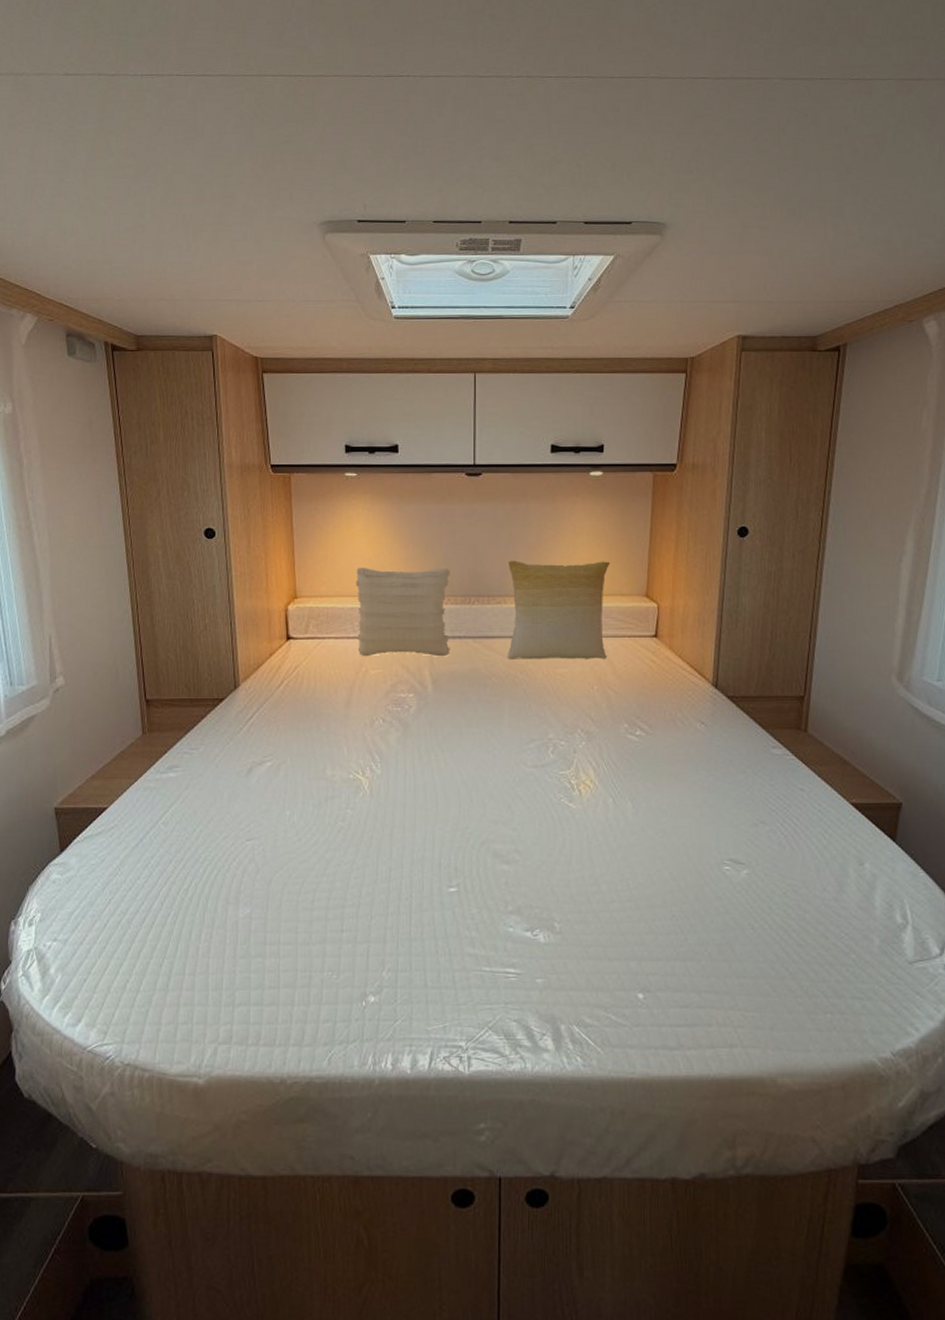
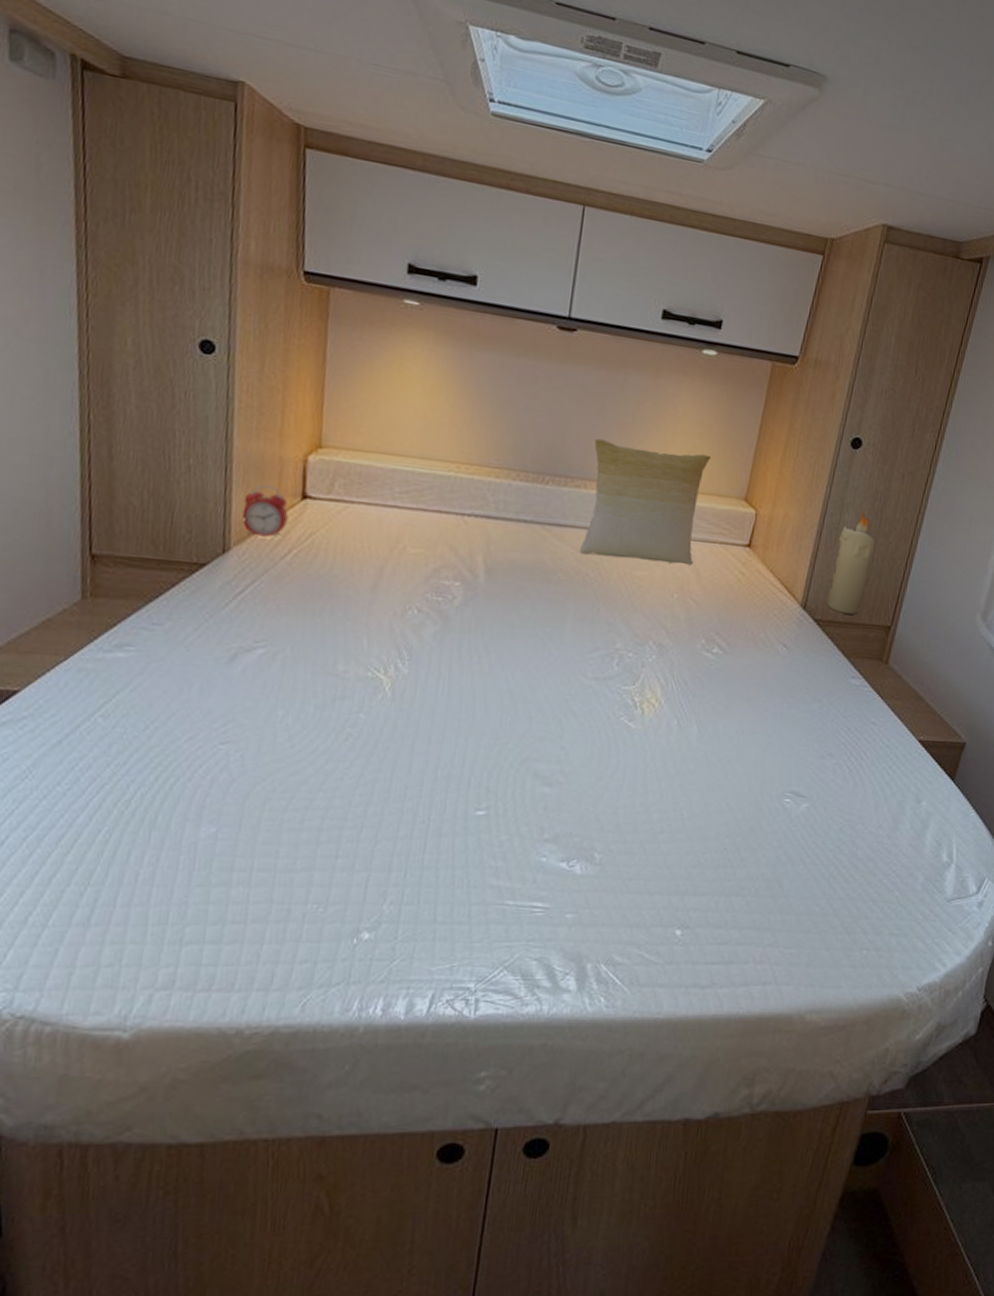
alarm clock: none [245,633,278,673] -> present [242,485,288,538]
pillow: present [355,568,450,657] -> none [395,421,524,543]
candle: none [736,592,775,688] -> present [826,511,874,614]

